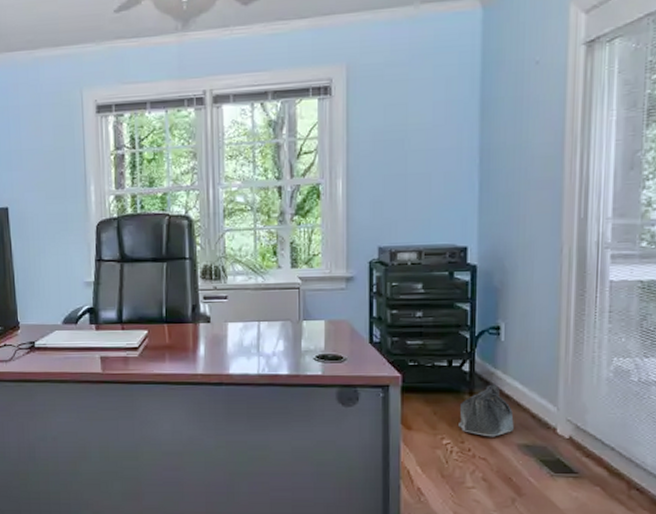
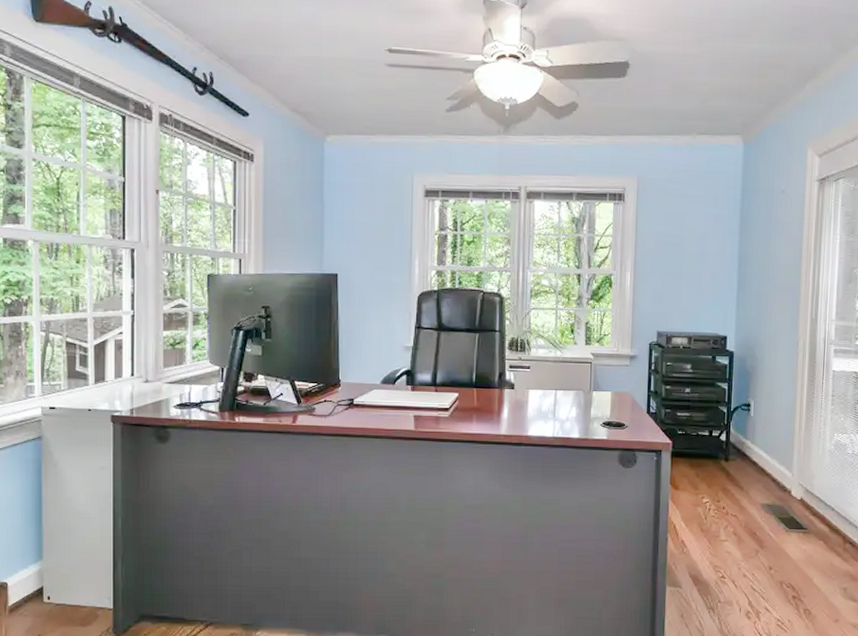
saddlebag: present [459,384,514,437] -> none [716,452,759,497]

